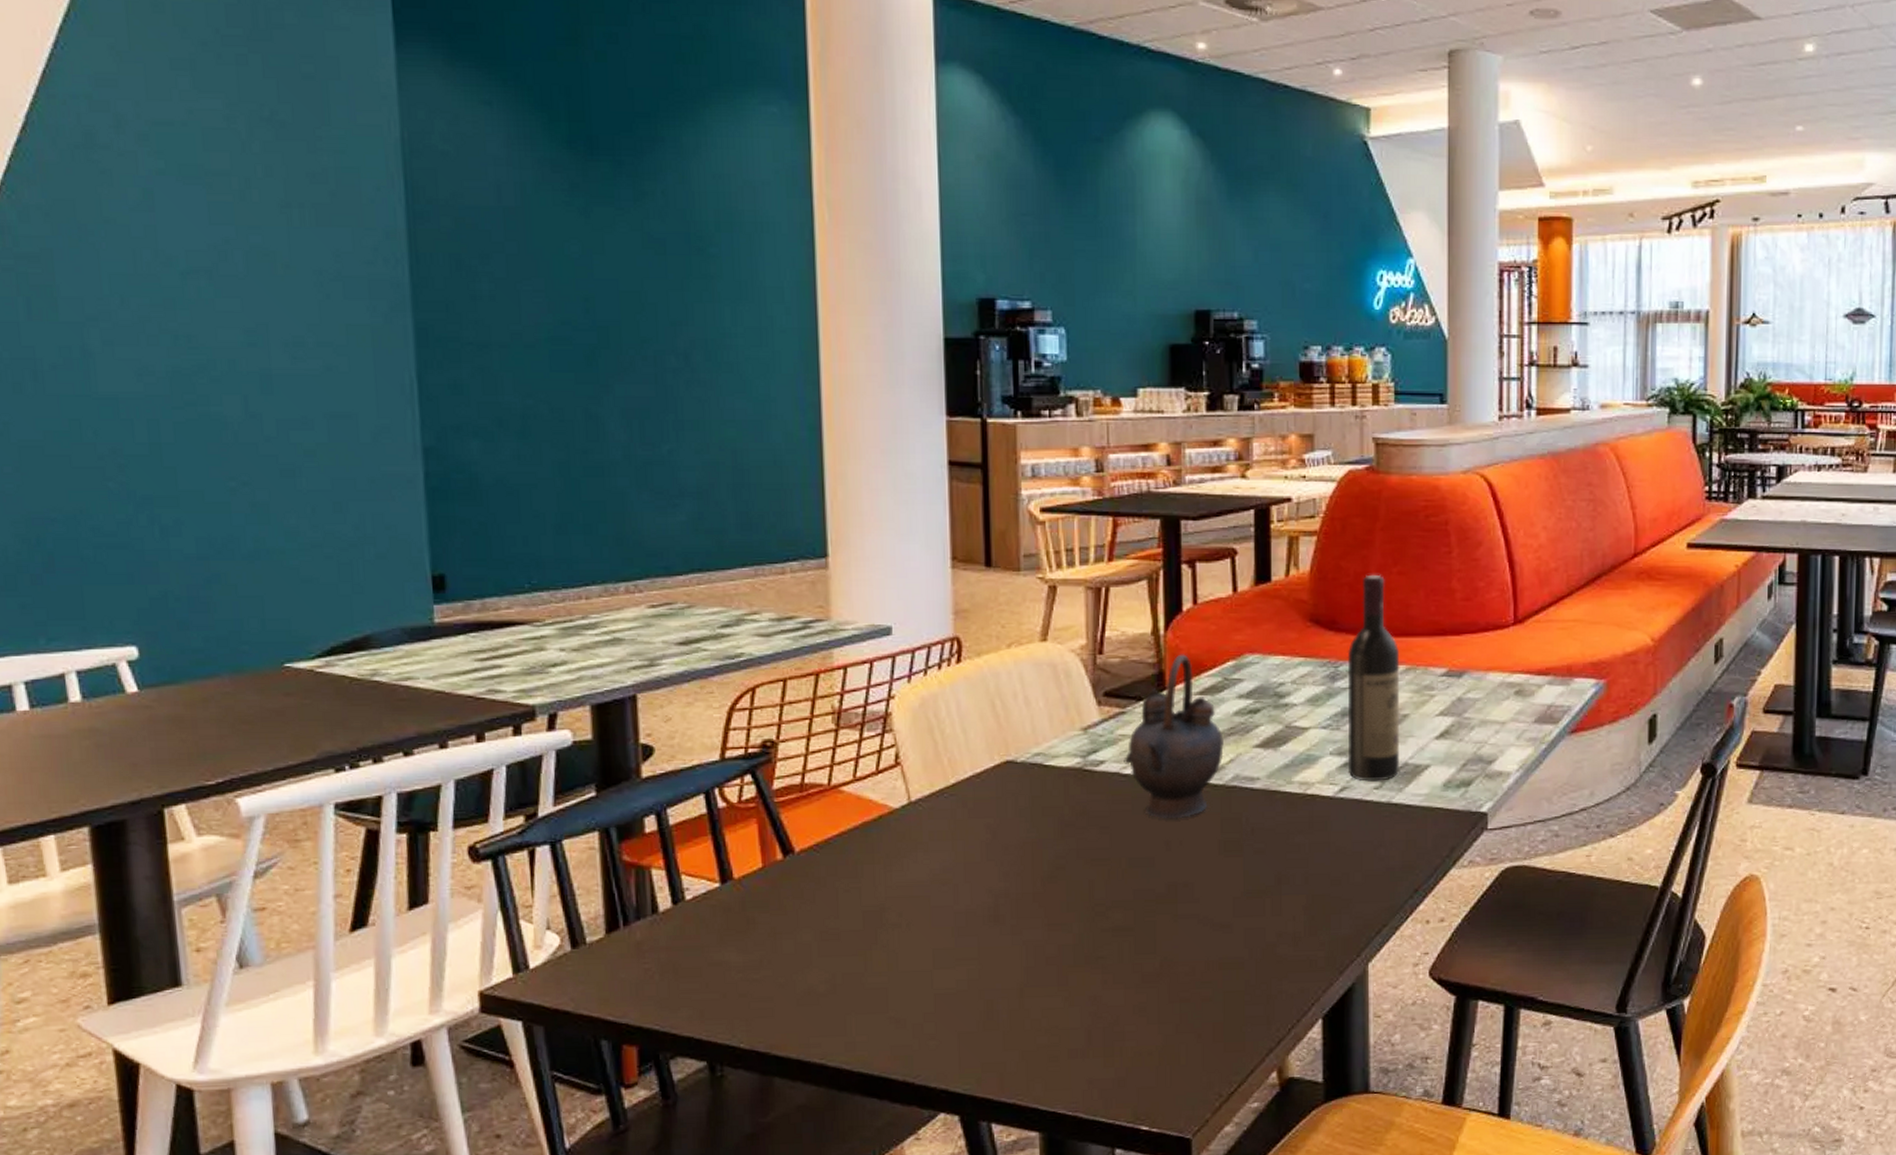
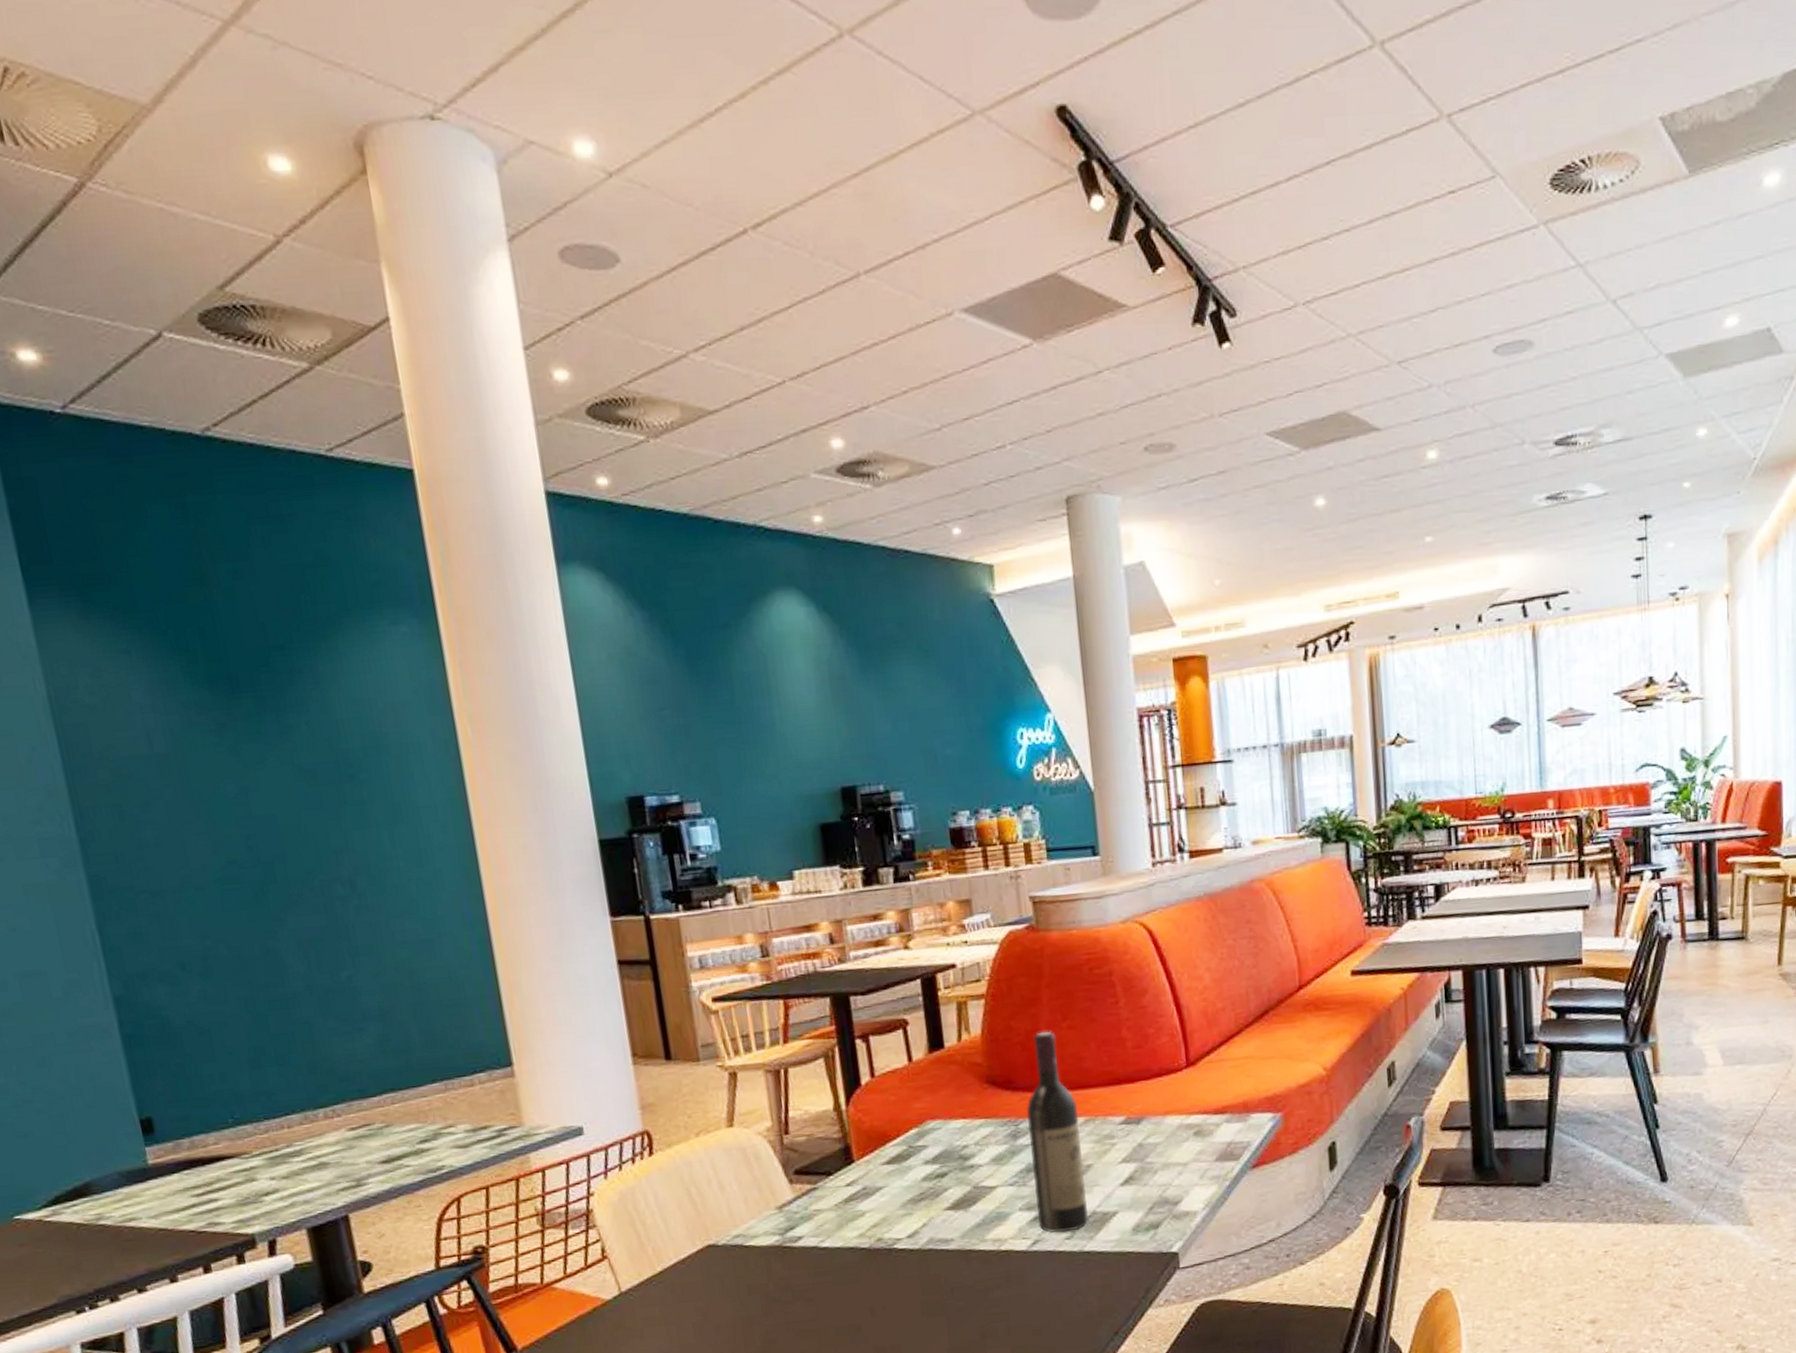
teapot: present [1124,654,1224,819] -> none [820,1126,917,1287]

